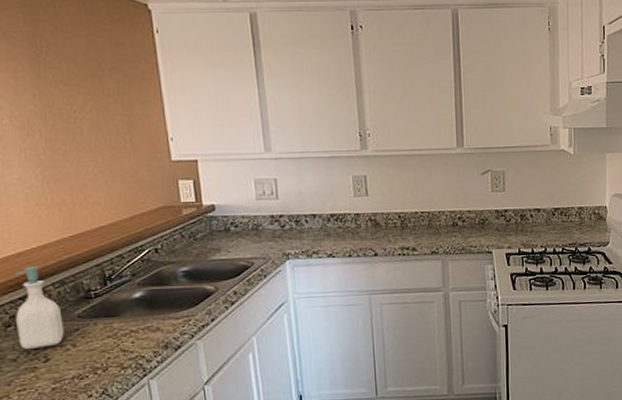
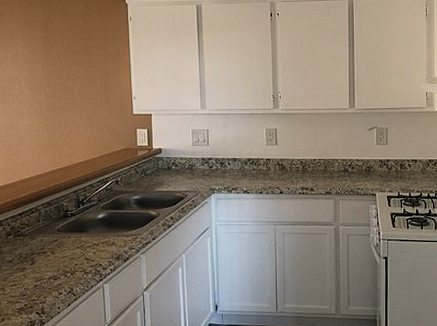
soap bottle: present [15,266,64,350] -> none [15,191,47,254]

